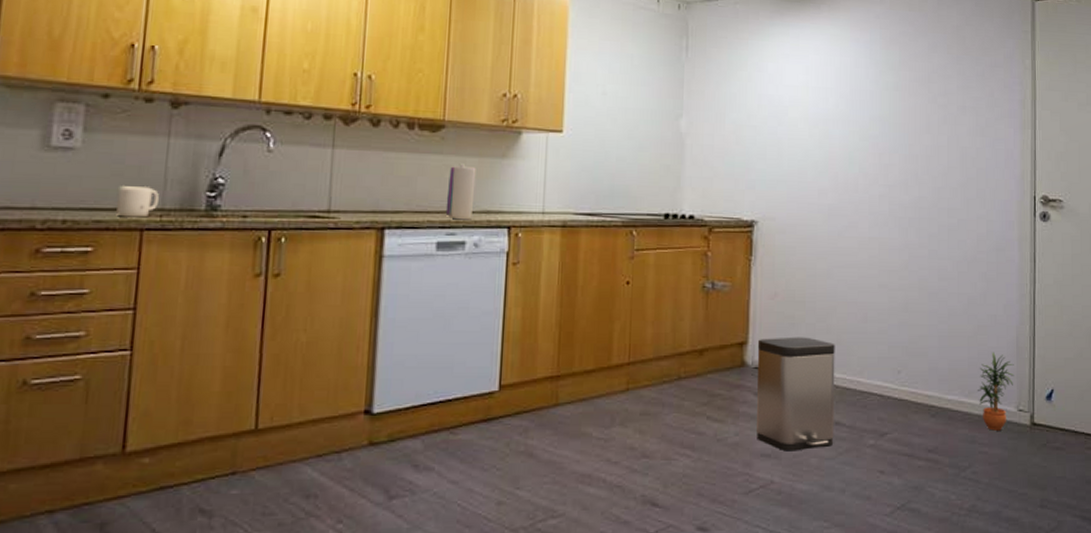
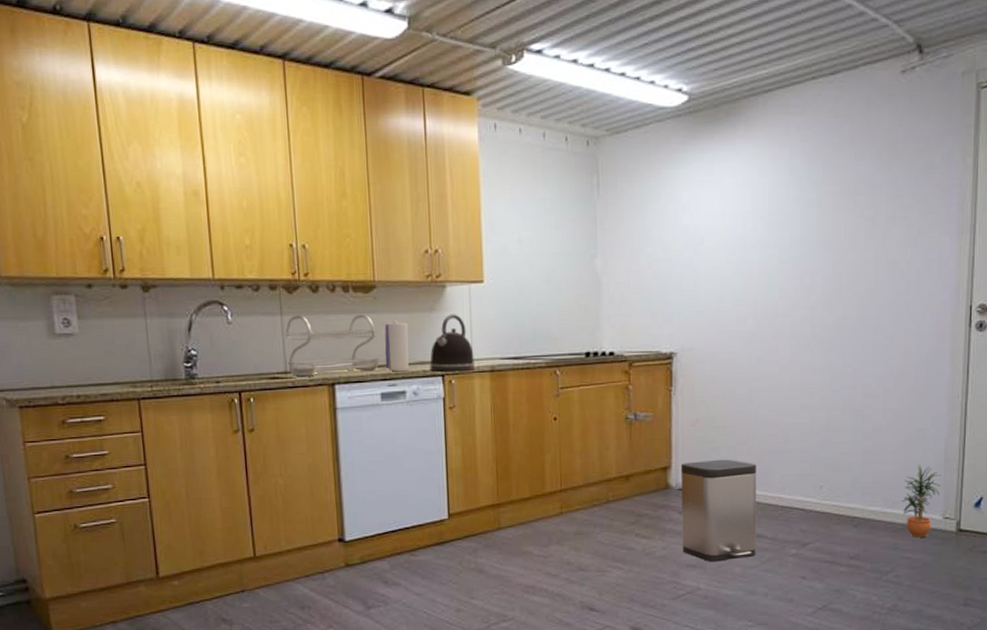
mug: present [116,186,160,218] -> none [113,362,148,390]
dish rack: none [332,149,440,218] -> present [284,315,380,377]
kettle: none [495,162,546,225] -> present [430,314,476,372]

